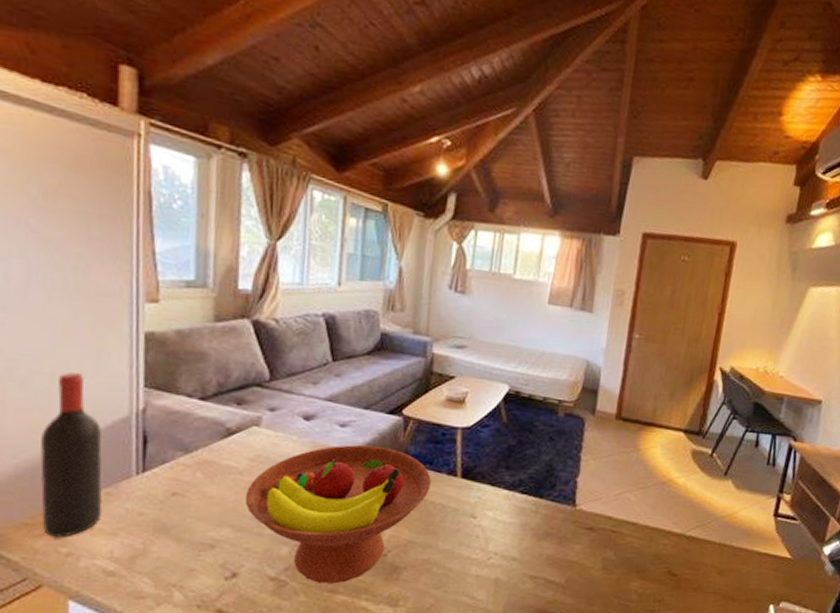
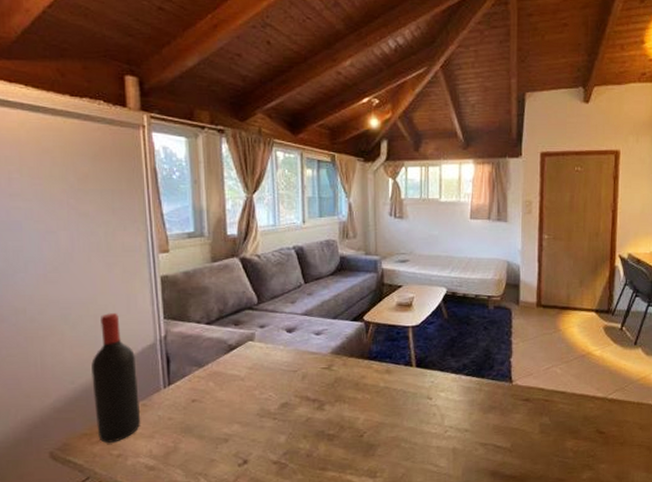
fruit bowl: present [245,444,431,584] -> none [248,347,392,463]

